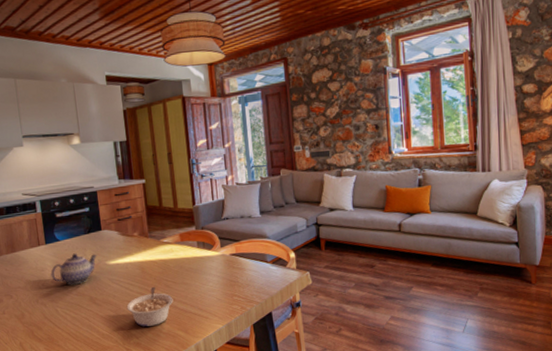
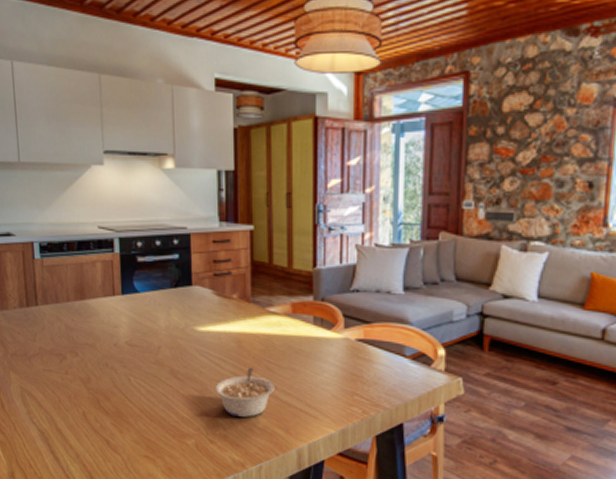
teapot: present [50,253,98,285] -> none [125,311,184,351]

